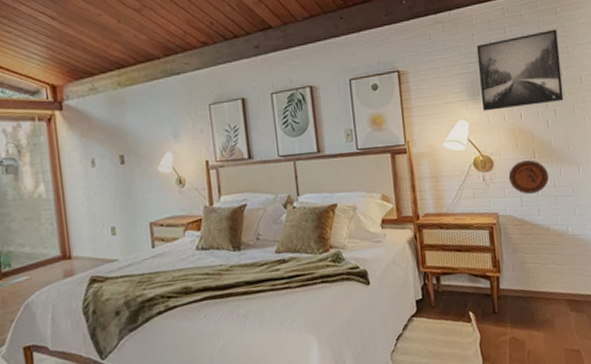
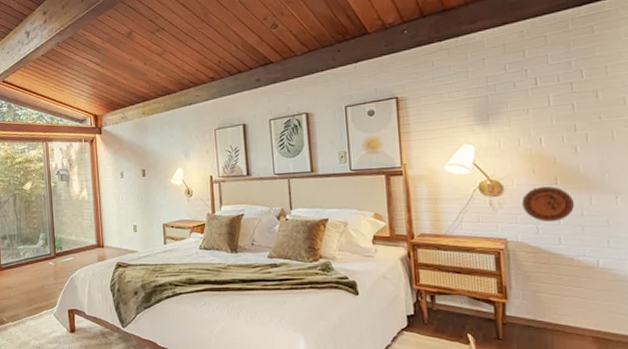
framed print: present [476,29,564,111] -> none [487,48,598,136]

